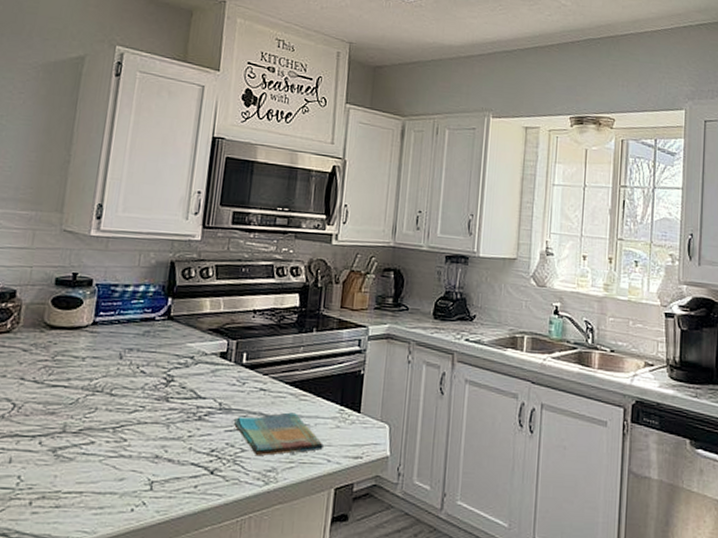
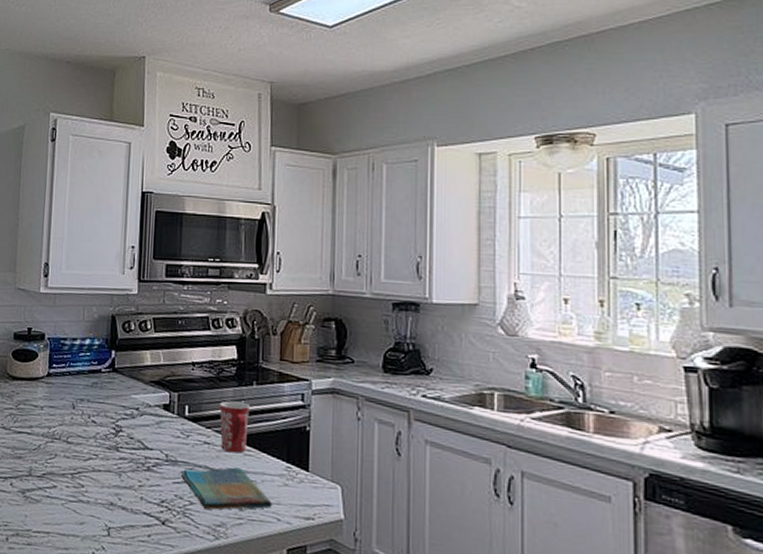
mug: none [277,347,308,399] -> present [219,400,250,453]

